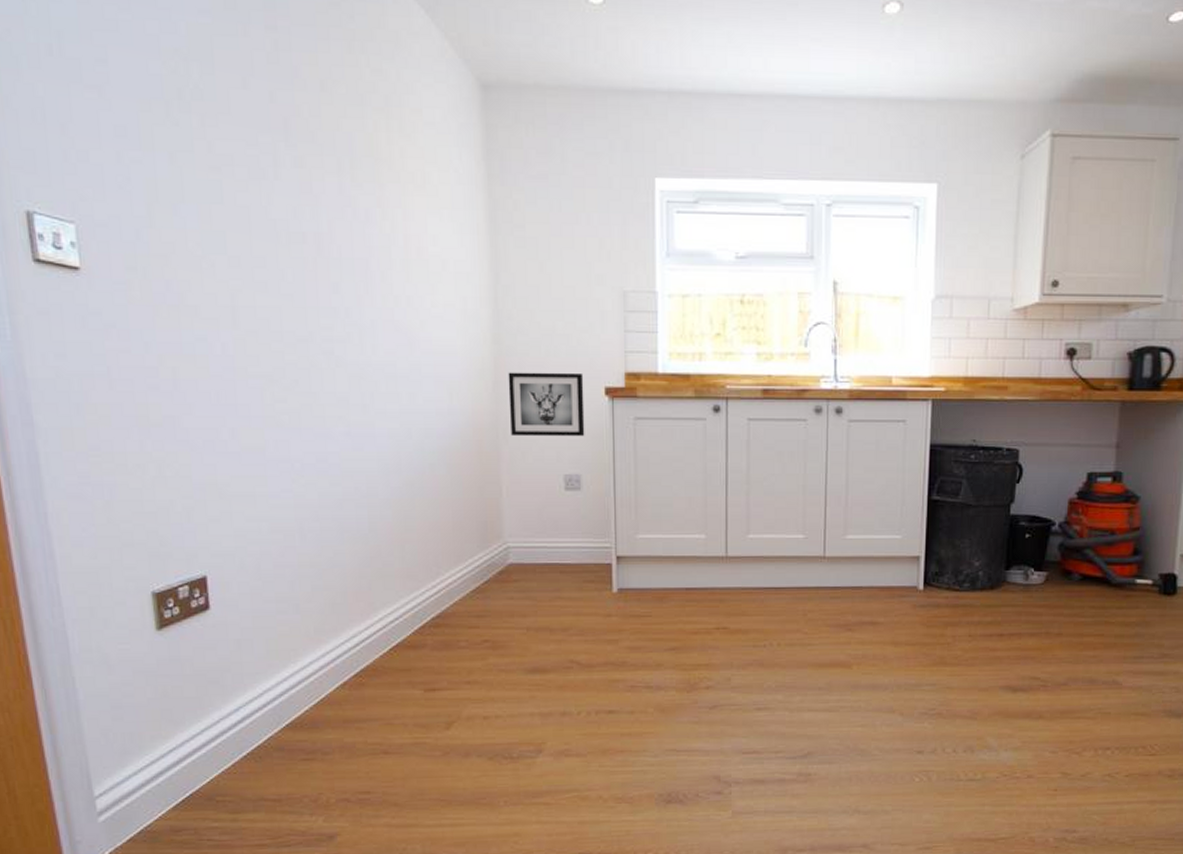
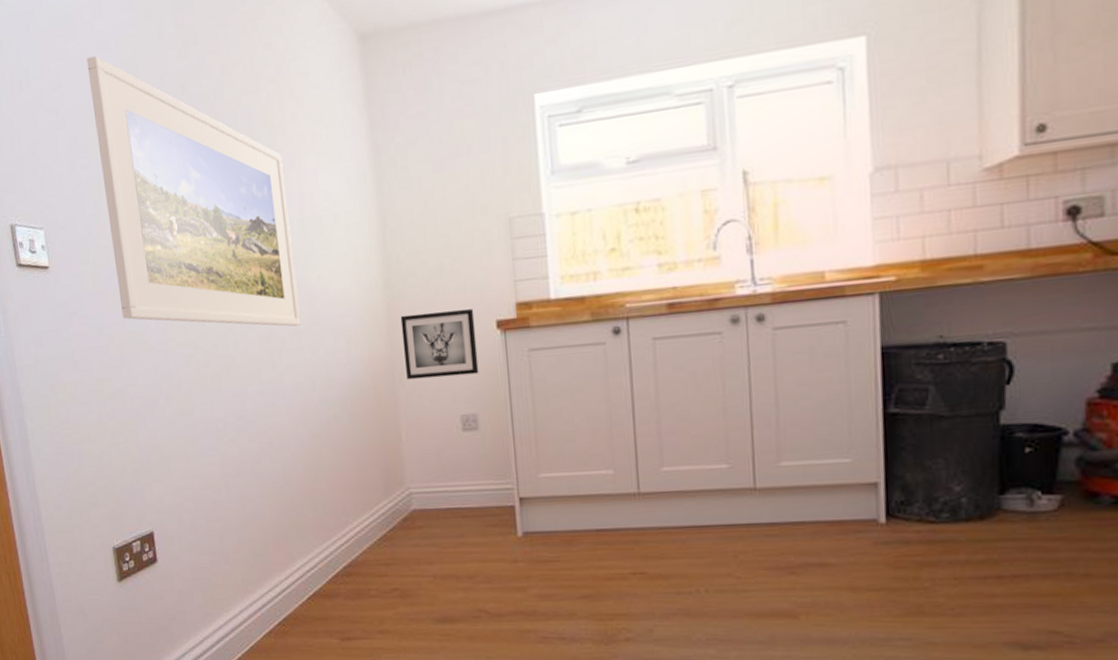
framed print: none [145,35,398,371] -> present [86,55,301,327]

